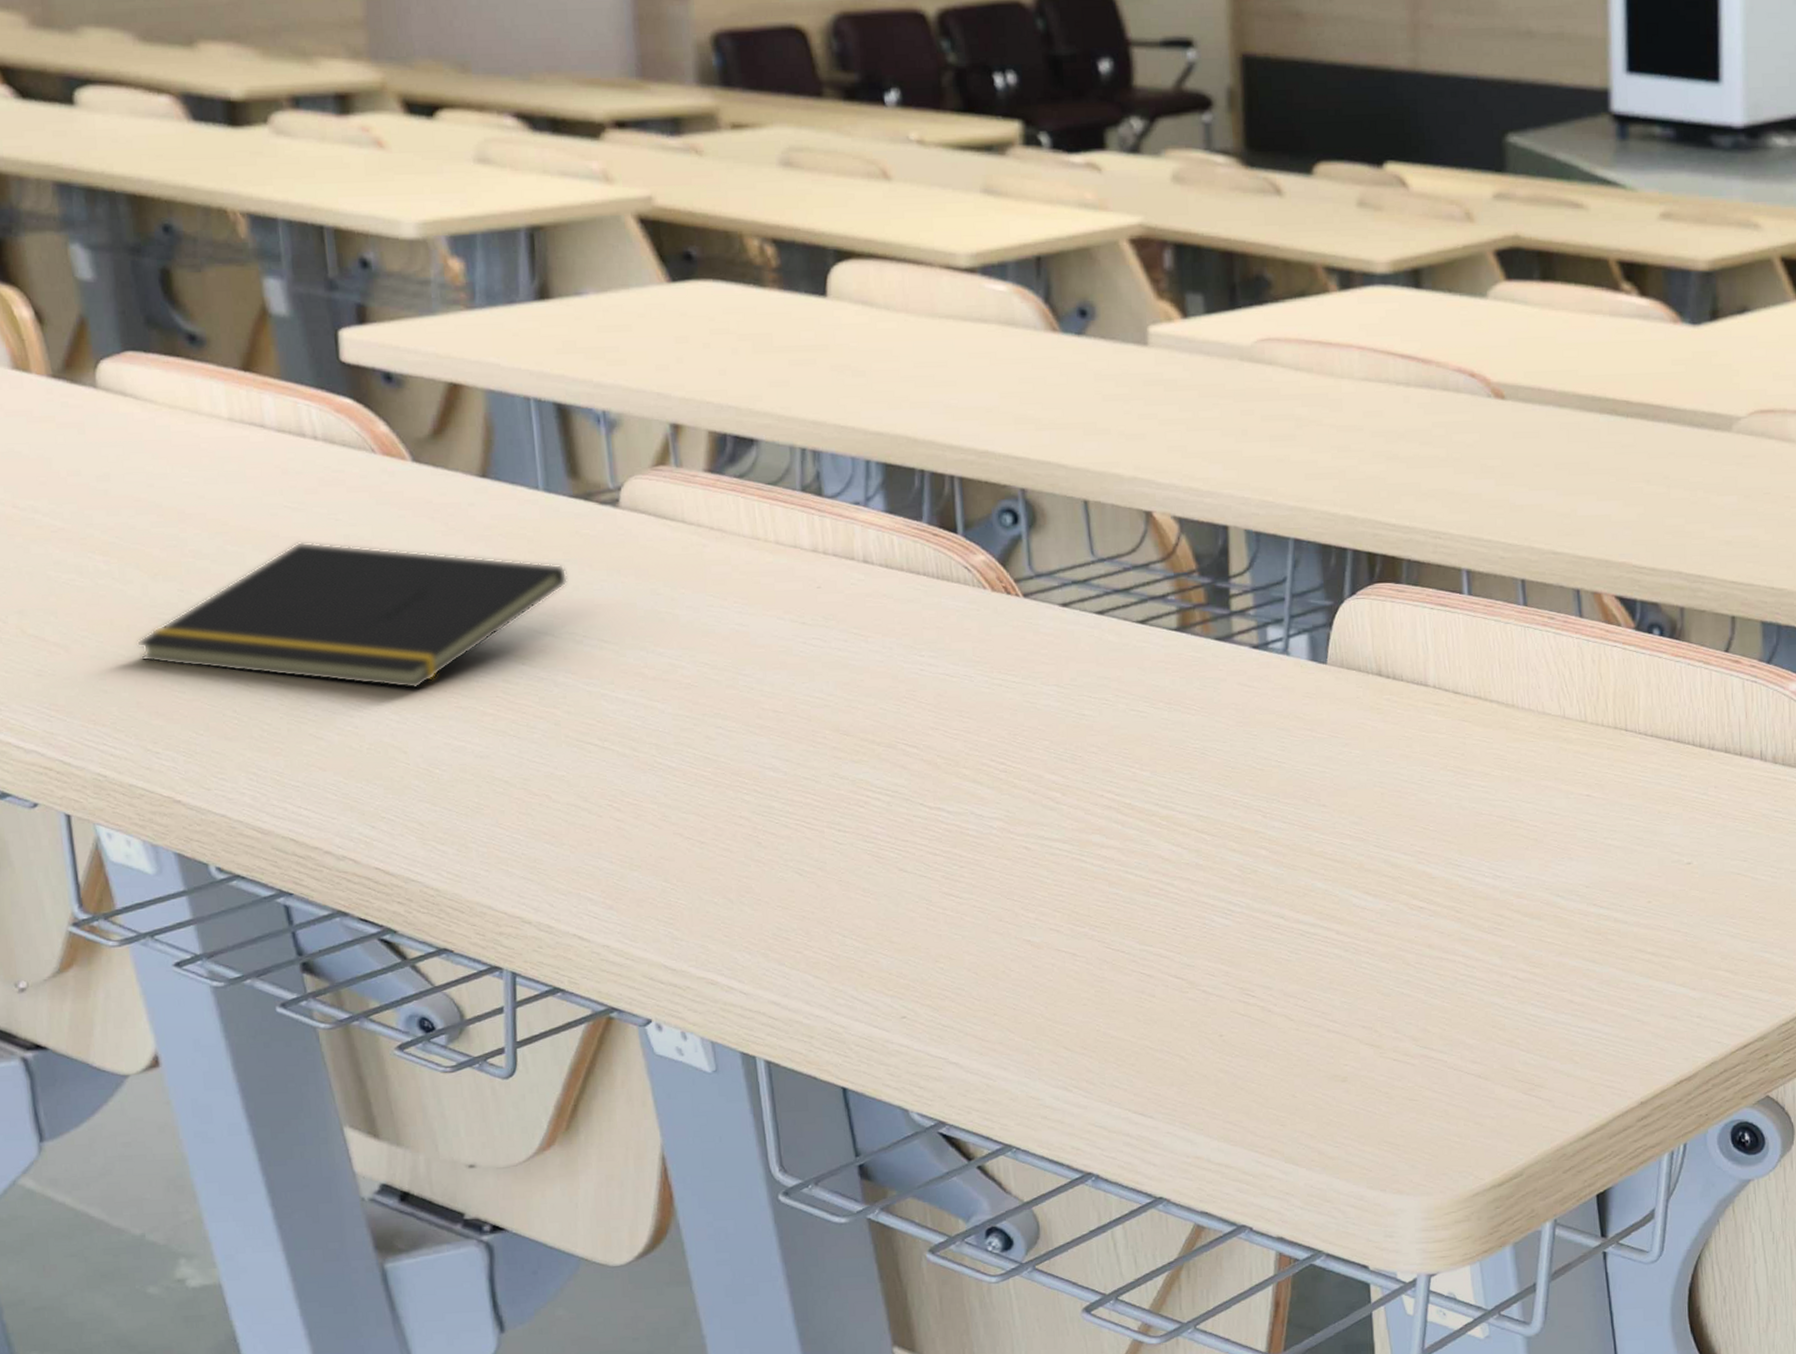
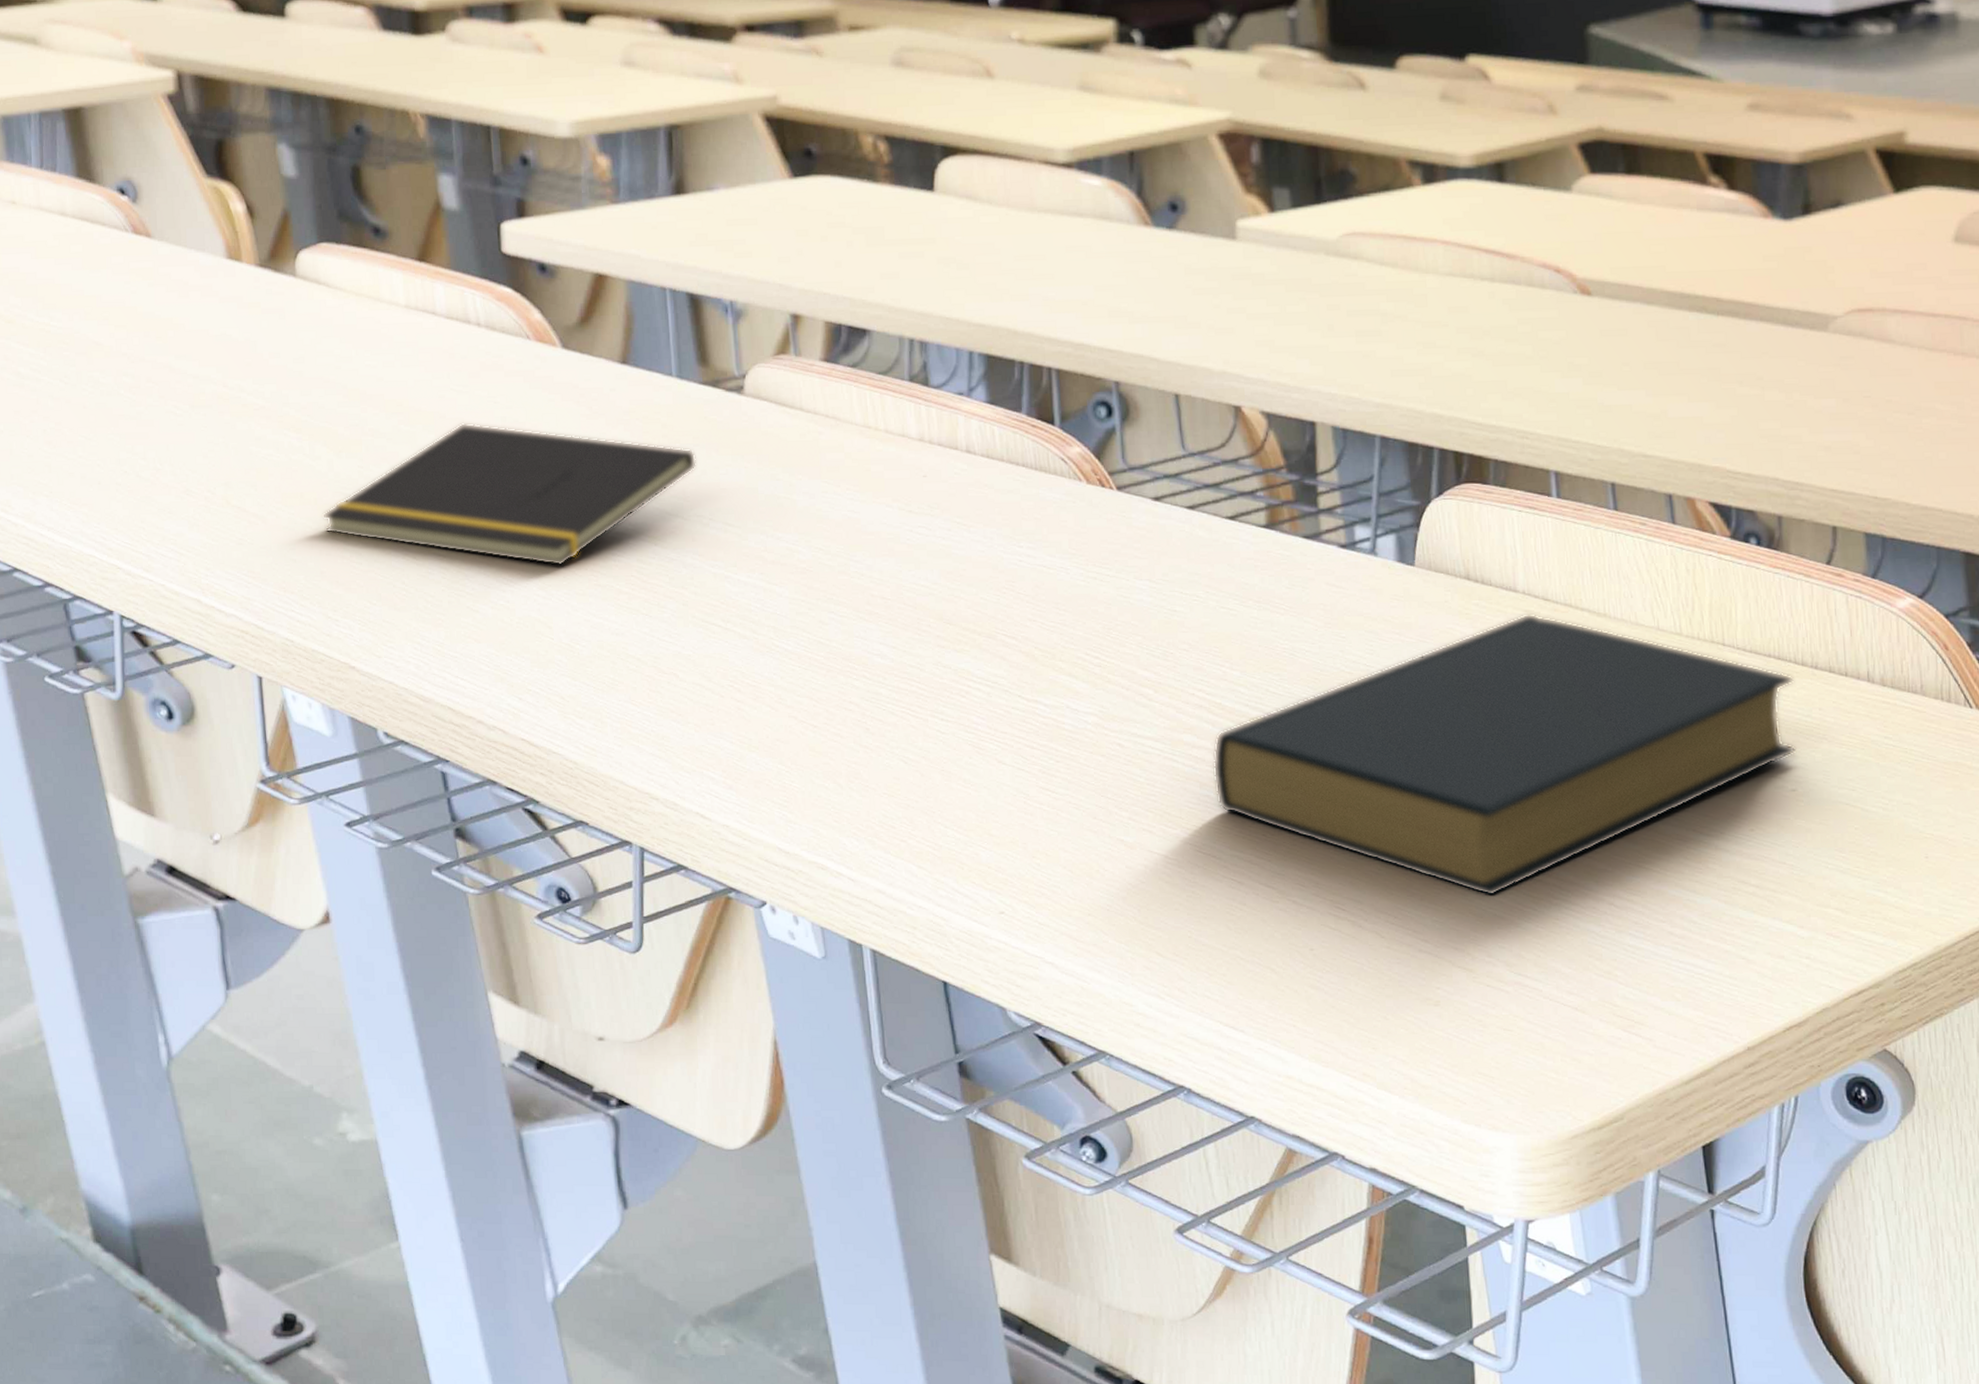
hardback book: none [1122,706,1693,977] -> present [1213,613,1797,897]

